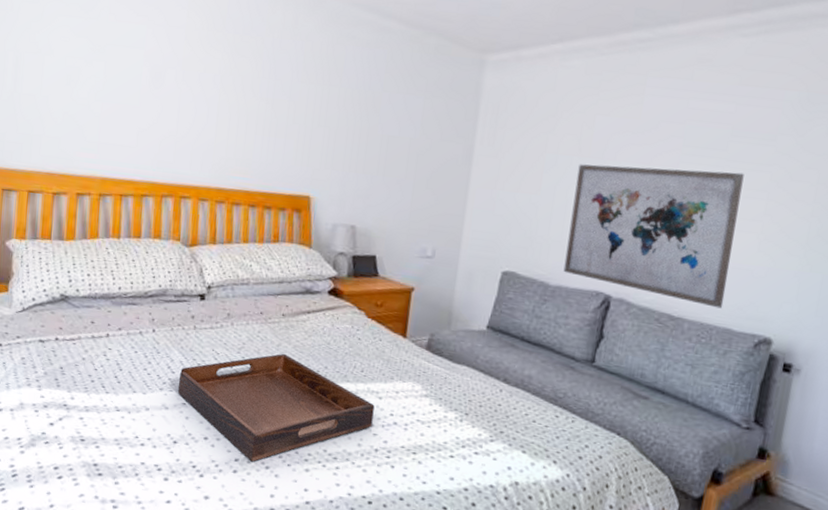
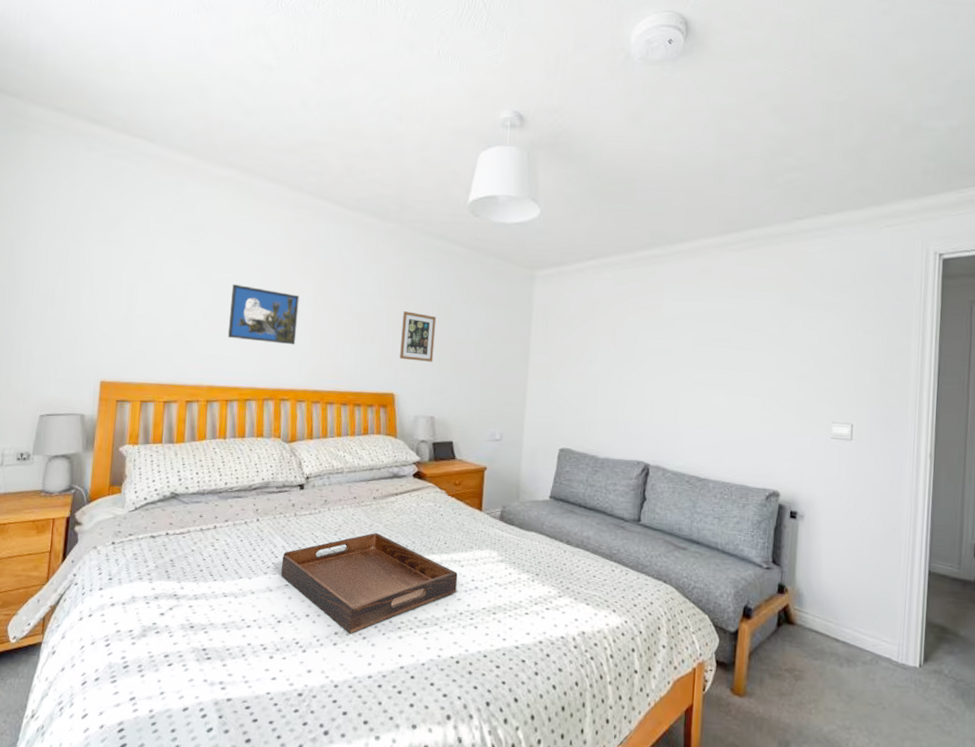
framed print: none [122,59,205,135] -> present [227,283,300,345]
picture frame: none [318,99,364,162] -> present [400,311,437,362]
wall art: present [563,164,744,309] -> none [609,356,745,469]

